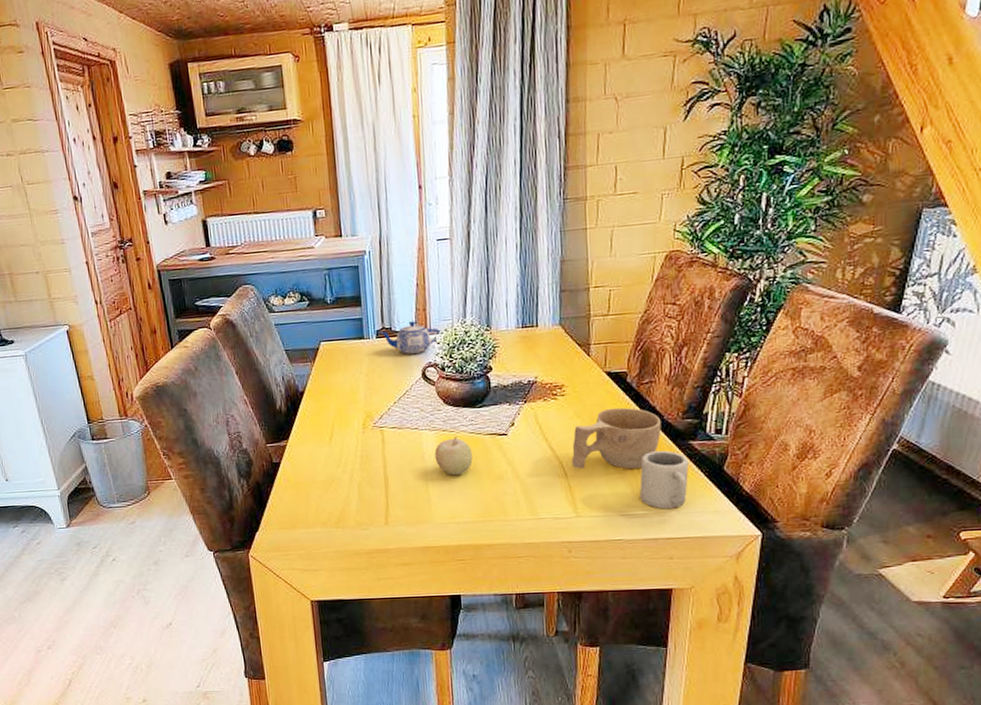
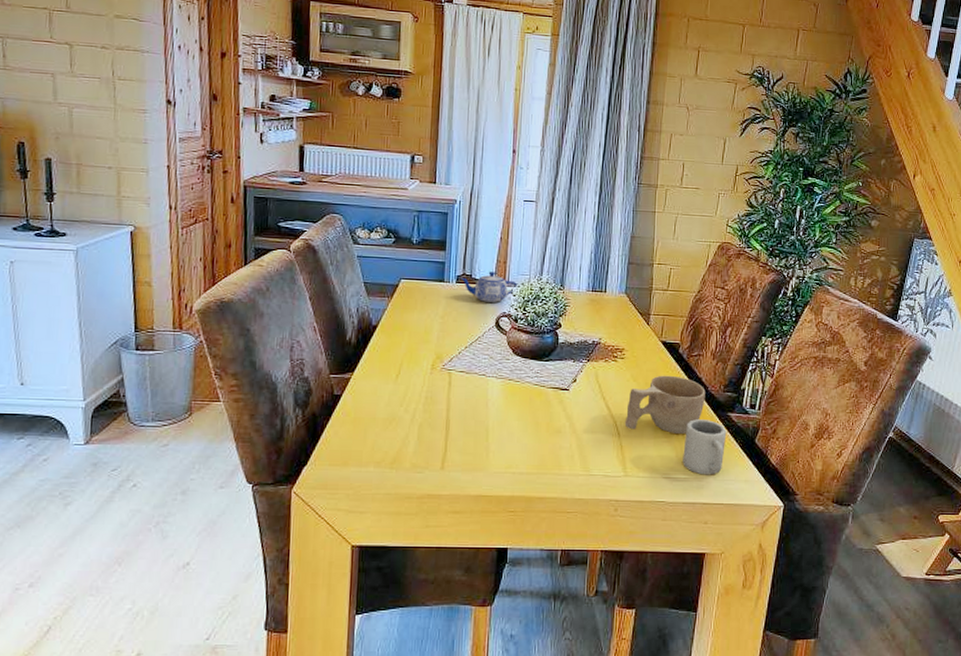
fruit: present [434,436,473,476] -> none [498,386,535,425]

